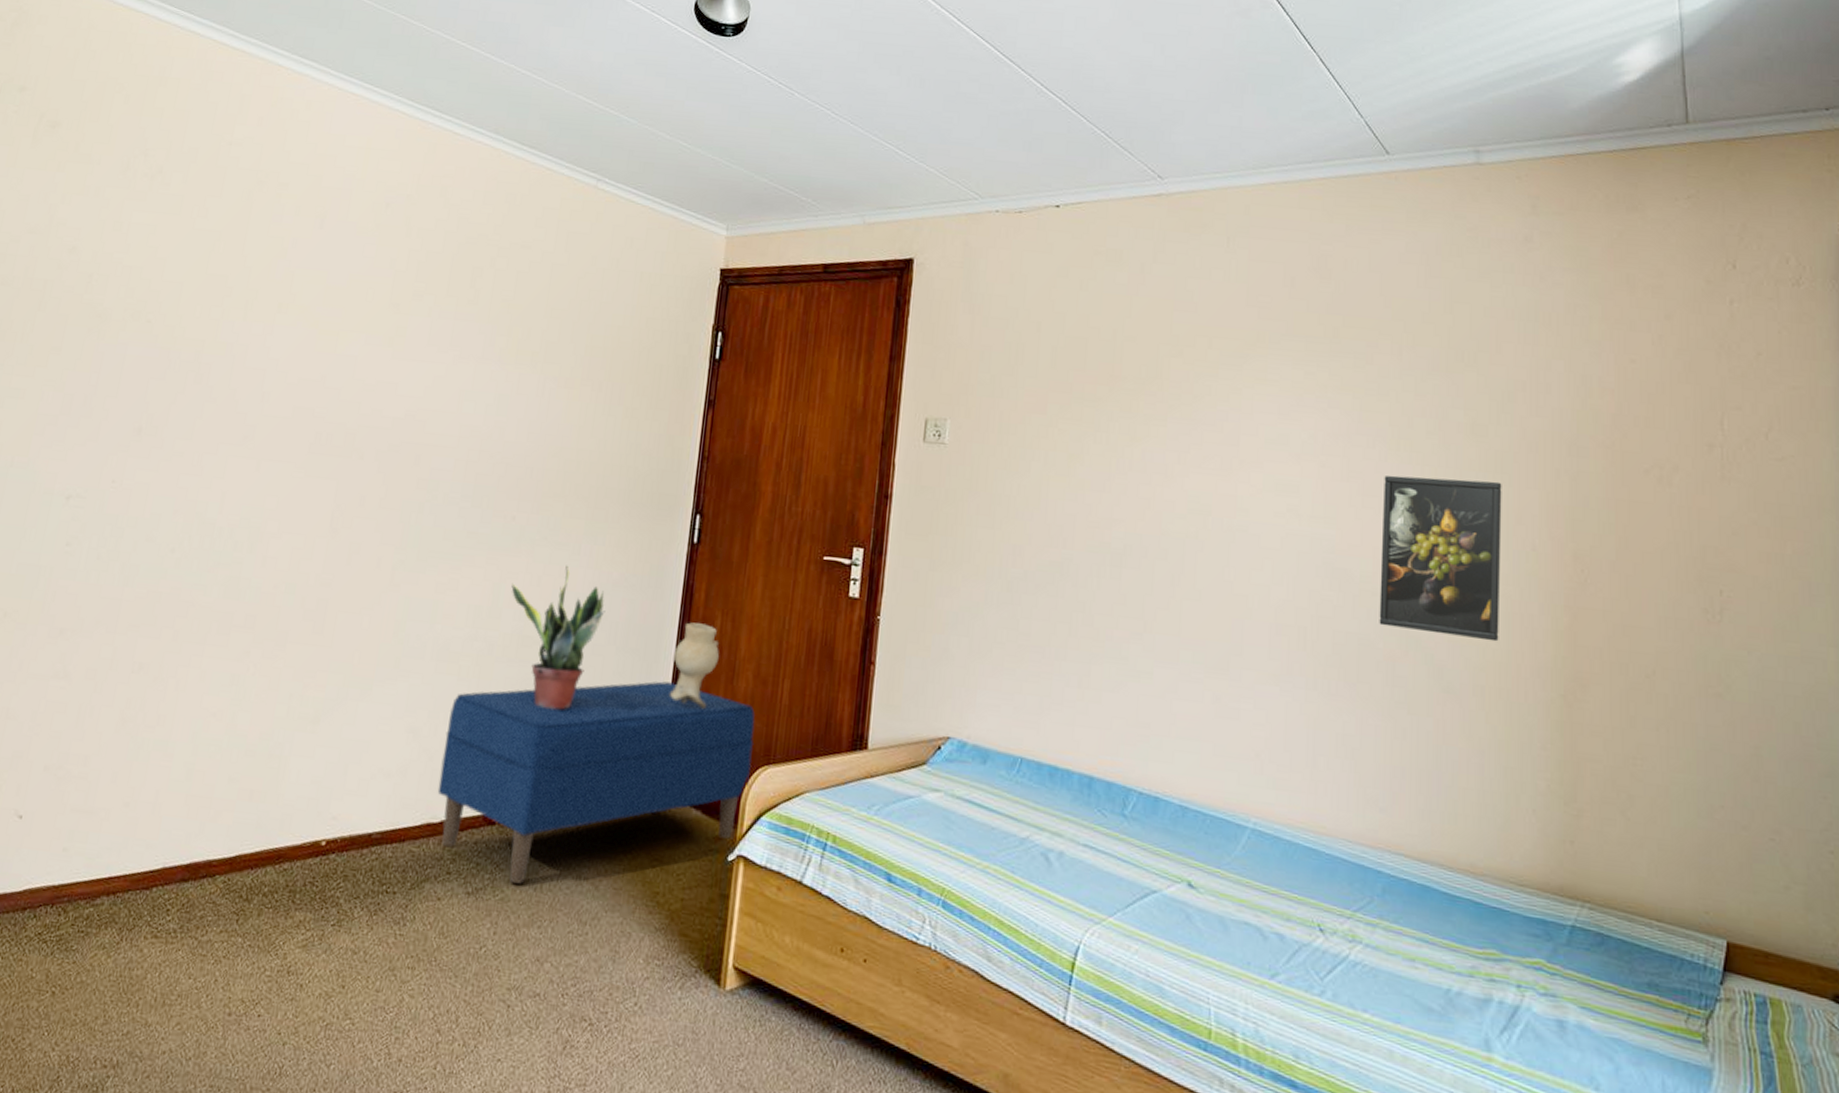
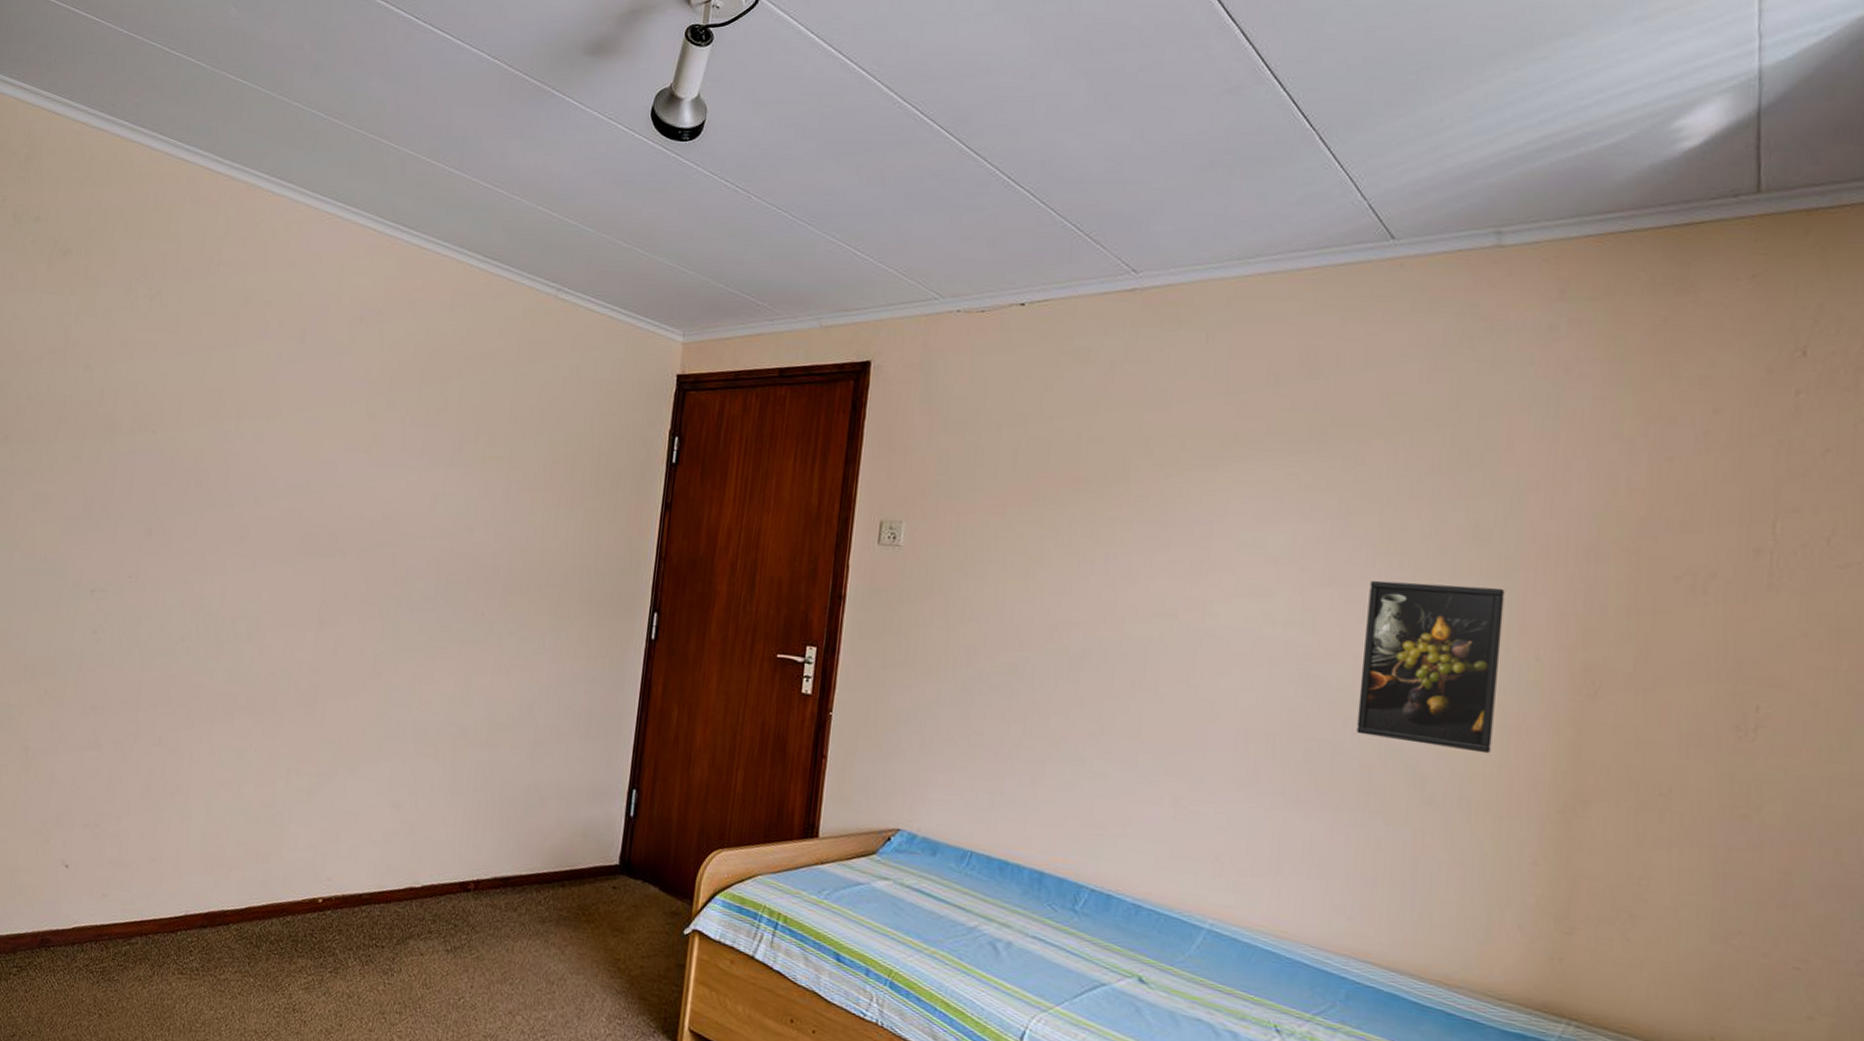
bench: present [437,681,755,884] -> none [418,767,710,945]
potted plant: present [511,565,606,710] -> none [481,658,569,791]
decorative vase: present [670,622,720,709] -> none [629,714,677,794]

